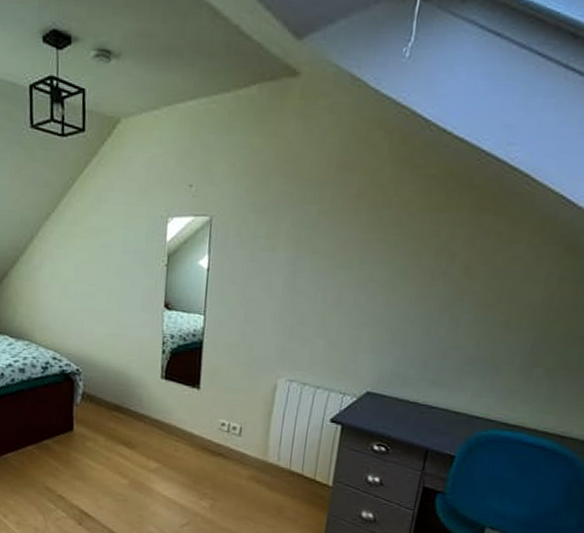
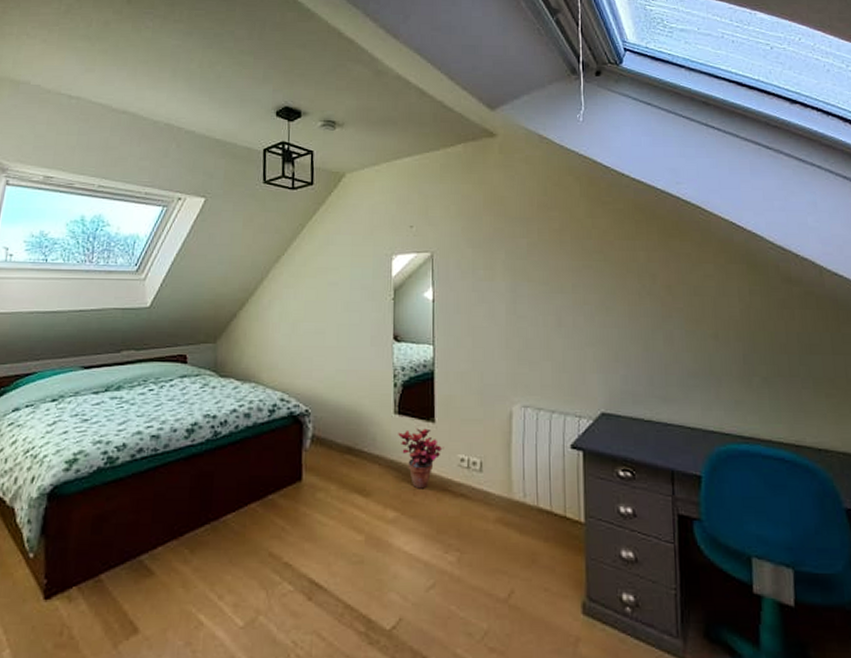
potted plant: none [164,393,207,447] -> present [398,428,444,489]

